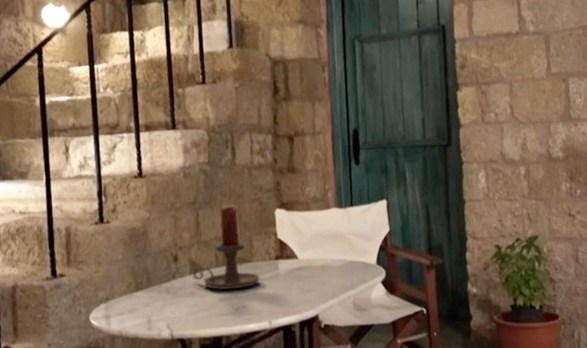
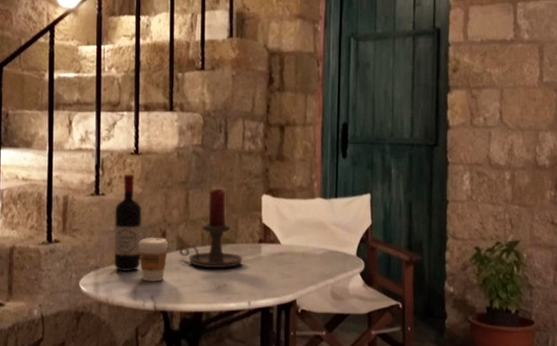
wine bottle: none [121,198,153,302] -> present [114,174,141,272]
coffee cup: none [149,262,182,310] -> present [138,237,169,282]

